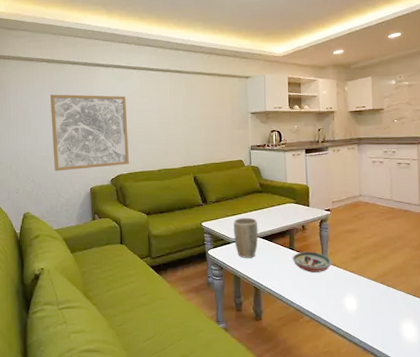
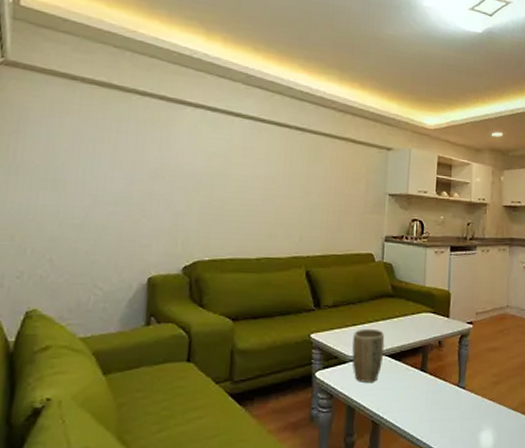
wall art: present [50,94,129,171] -> none [91,134,220,250]
decorative bowl: present [292,252,332,273] -> none [423,375,470,401]

